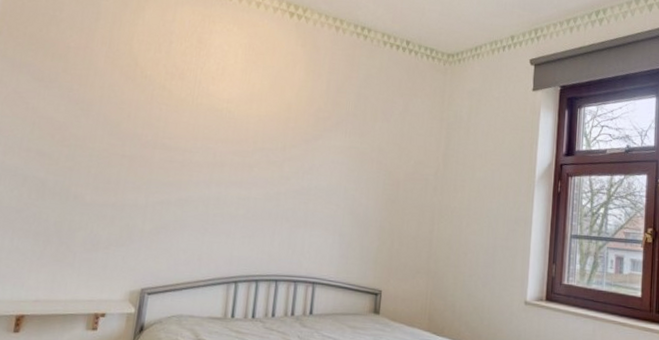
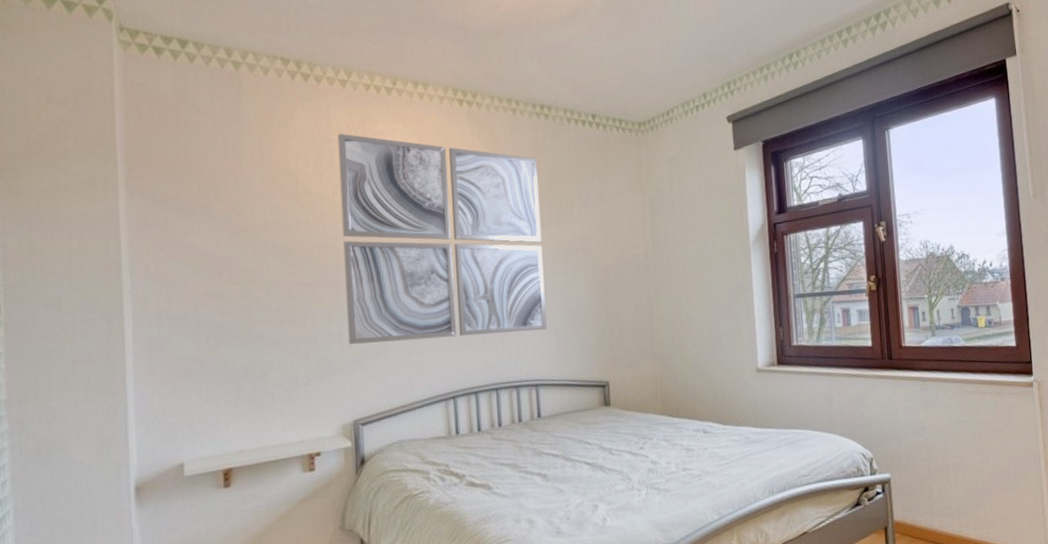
wall art: none [151,27,350,232] -> present [337,133,547,344]

